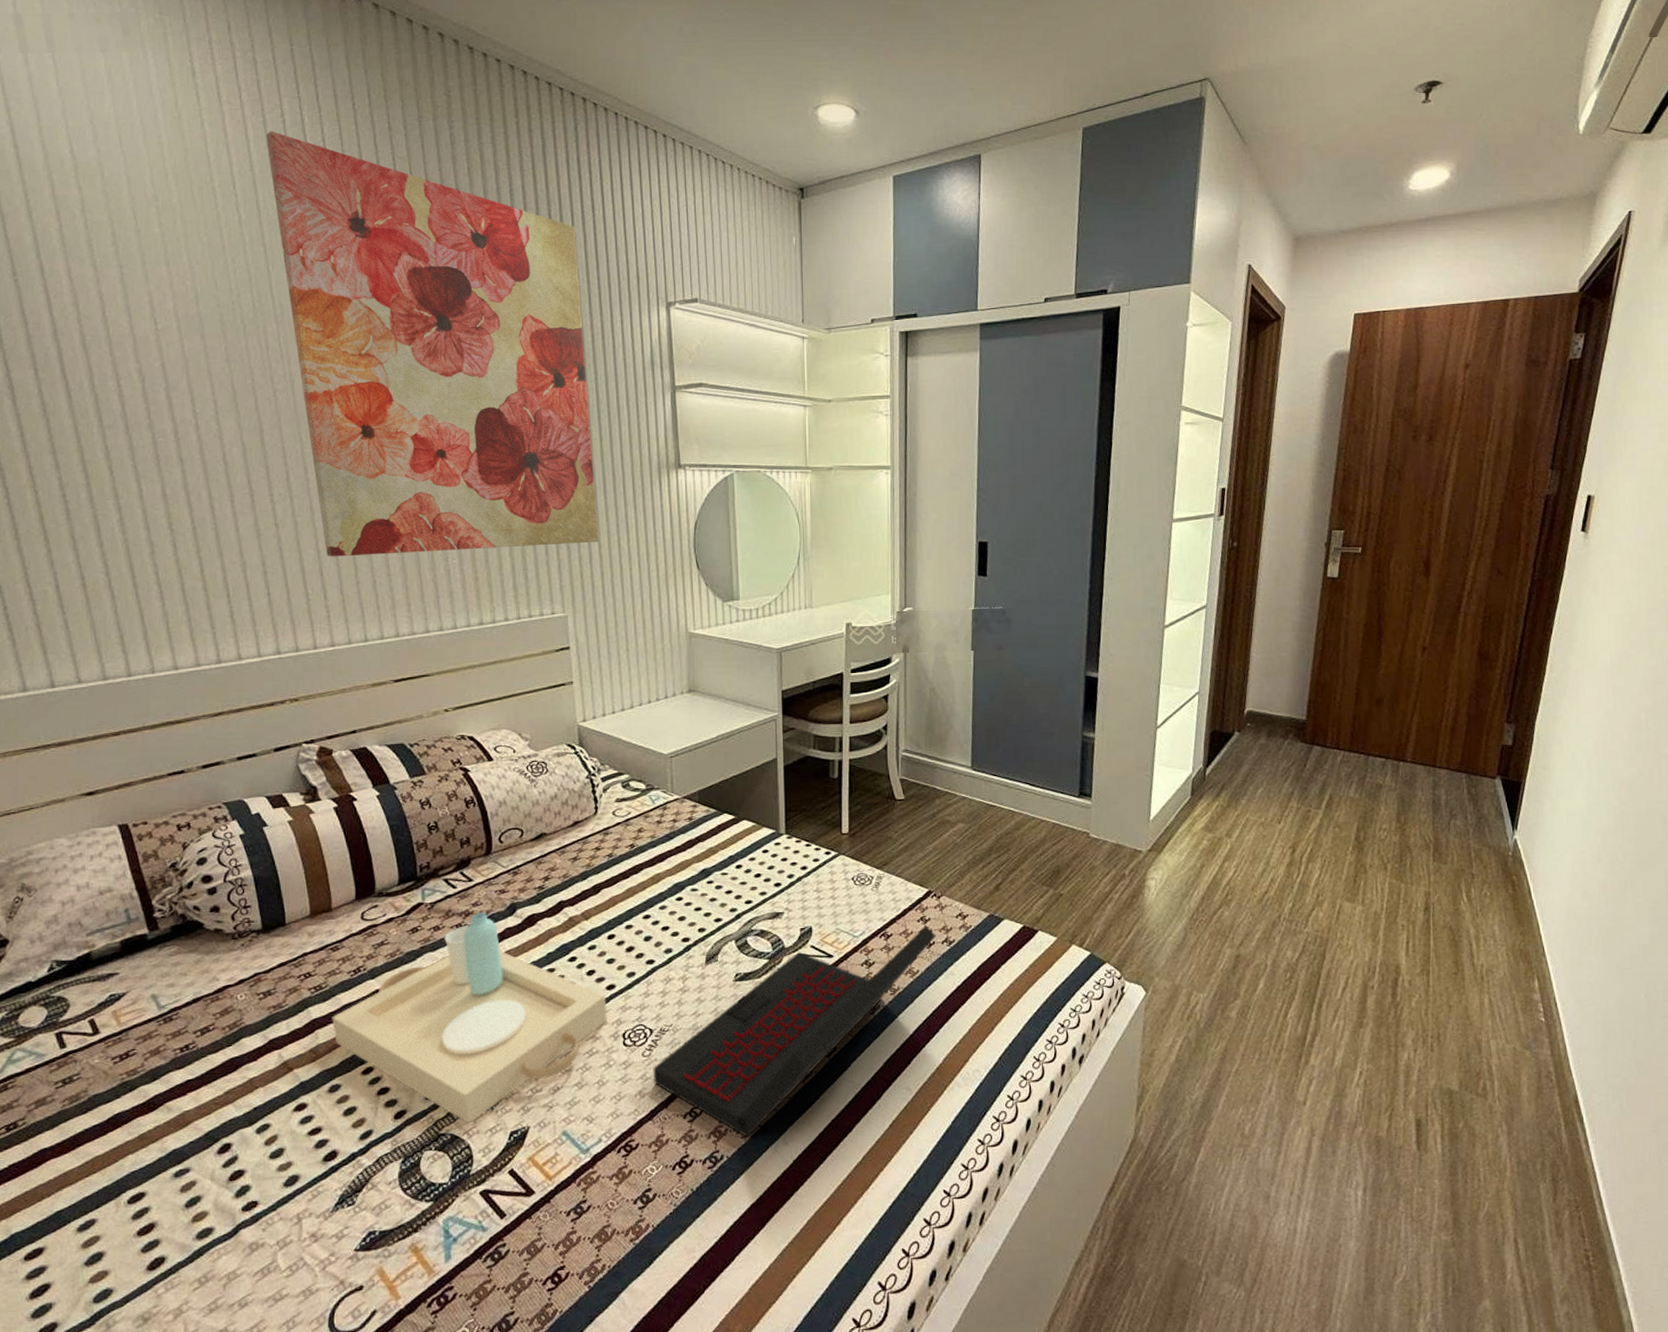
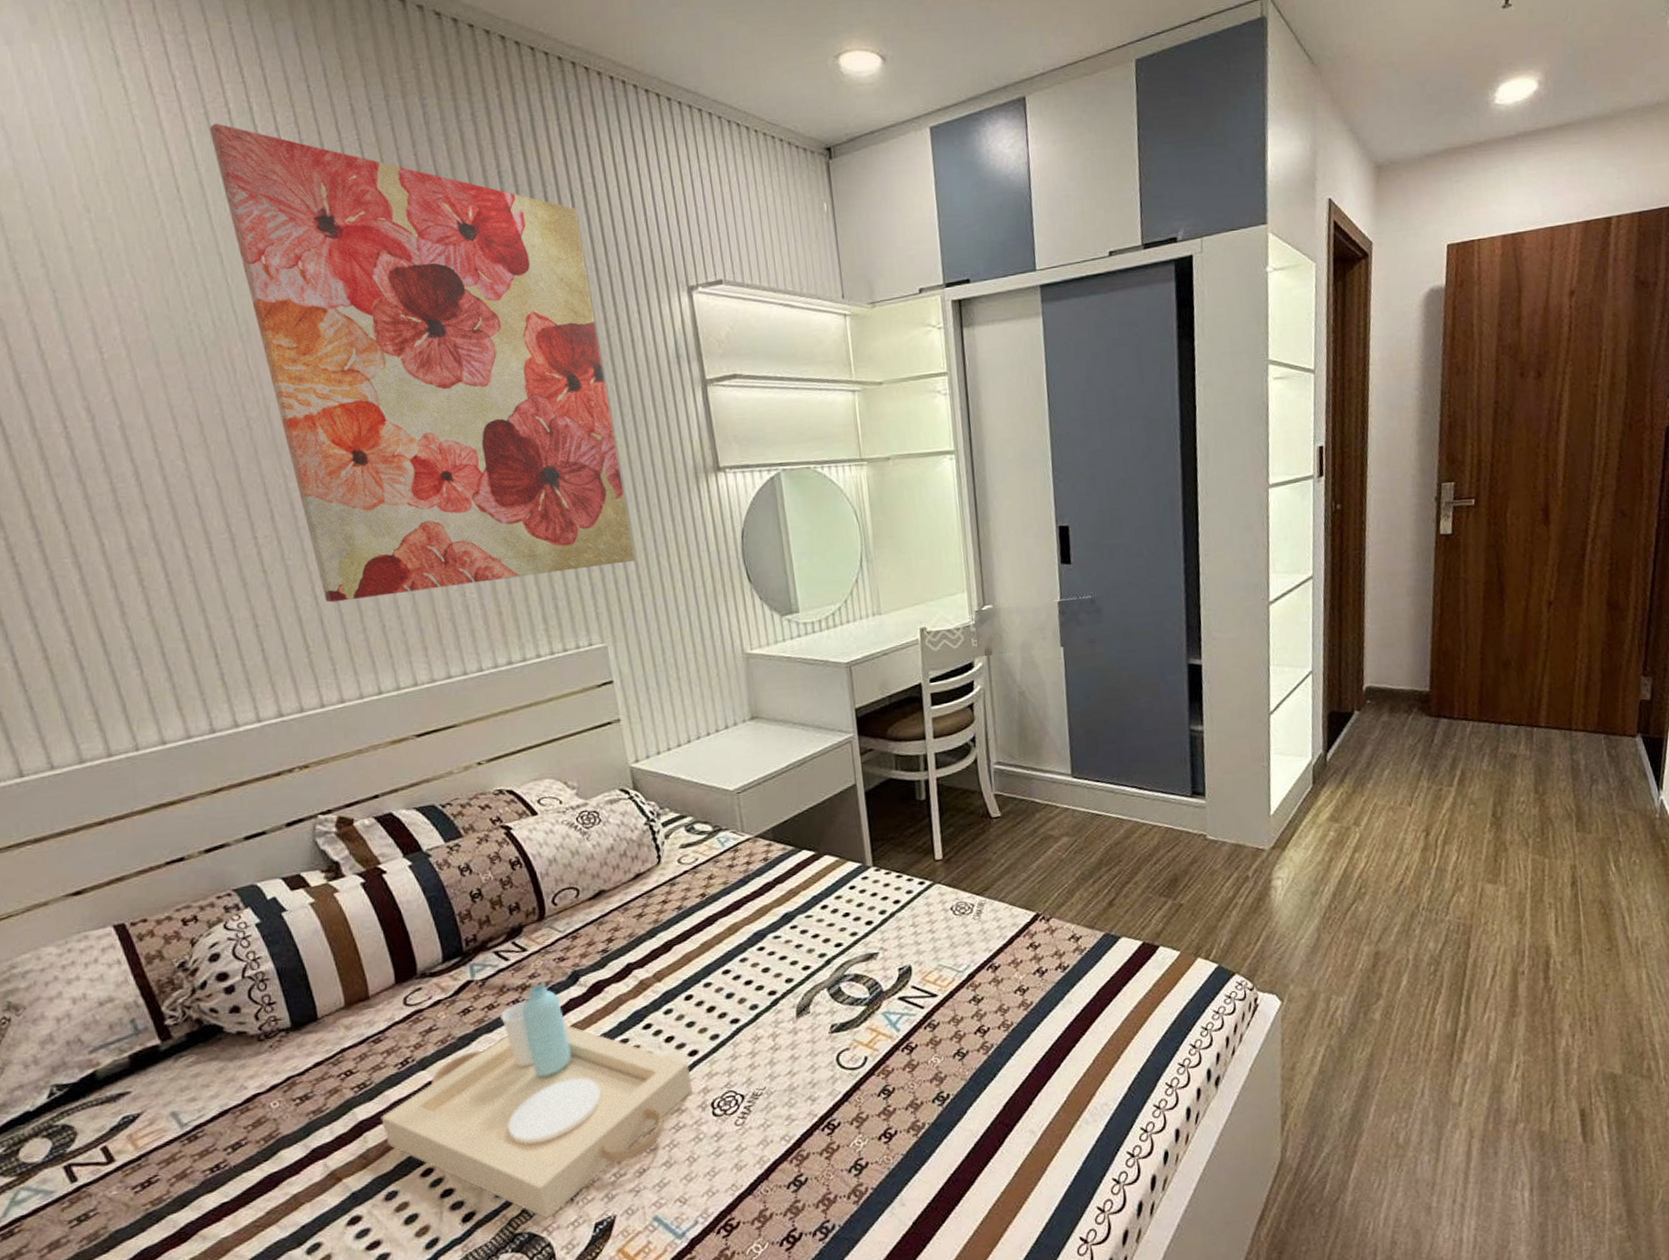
laptop: present [653,924,936,1137] -> none [748,951,1049,1202]

